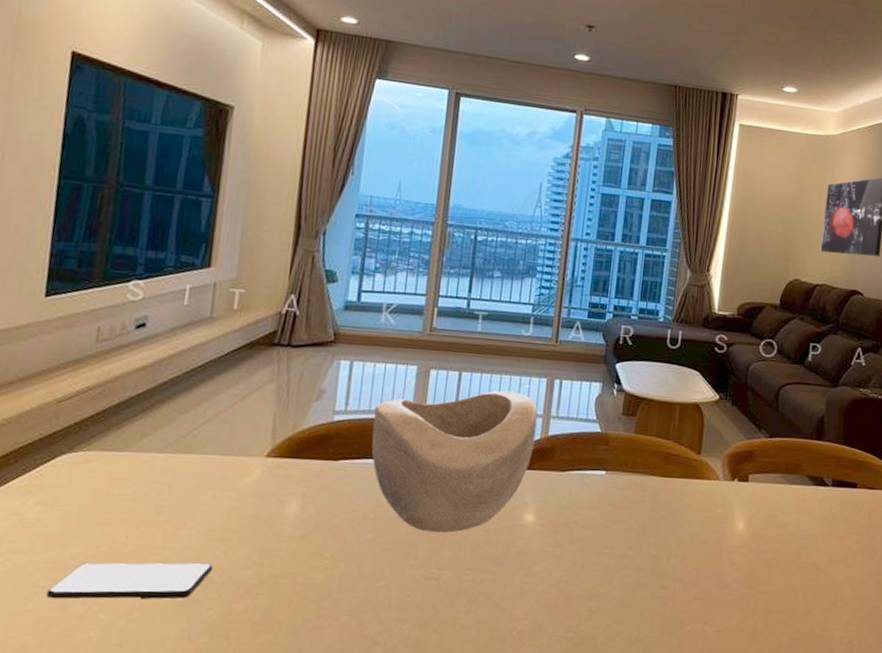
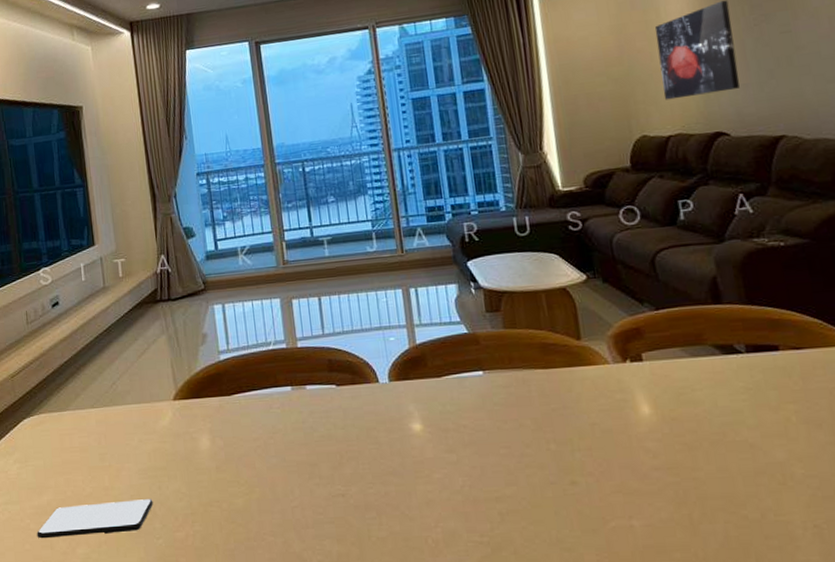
decorative bowl: present [371,390,538,533] -> none [252,307,405,451]

